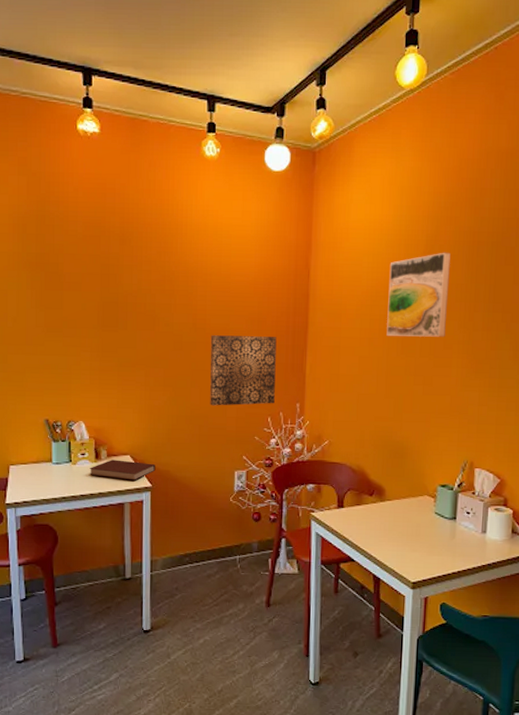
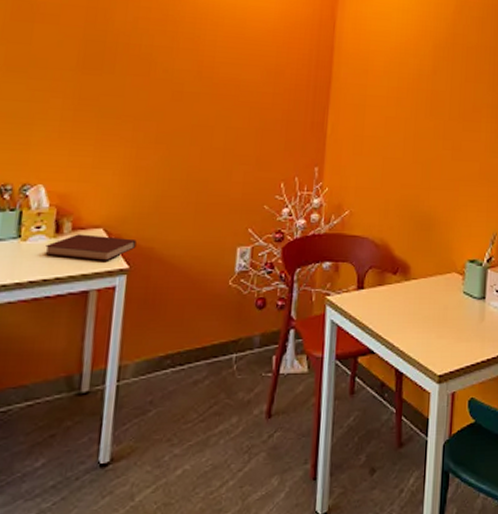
wall art: present [210,335,277,406] -> none [212,85,296,169]
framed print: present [386,252,451,337] -> none [415,13,480,100]

